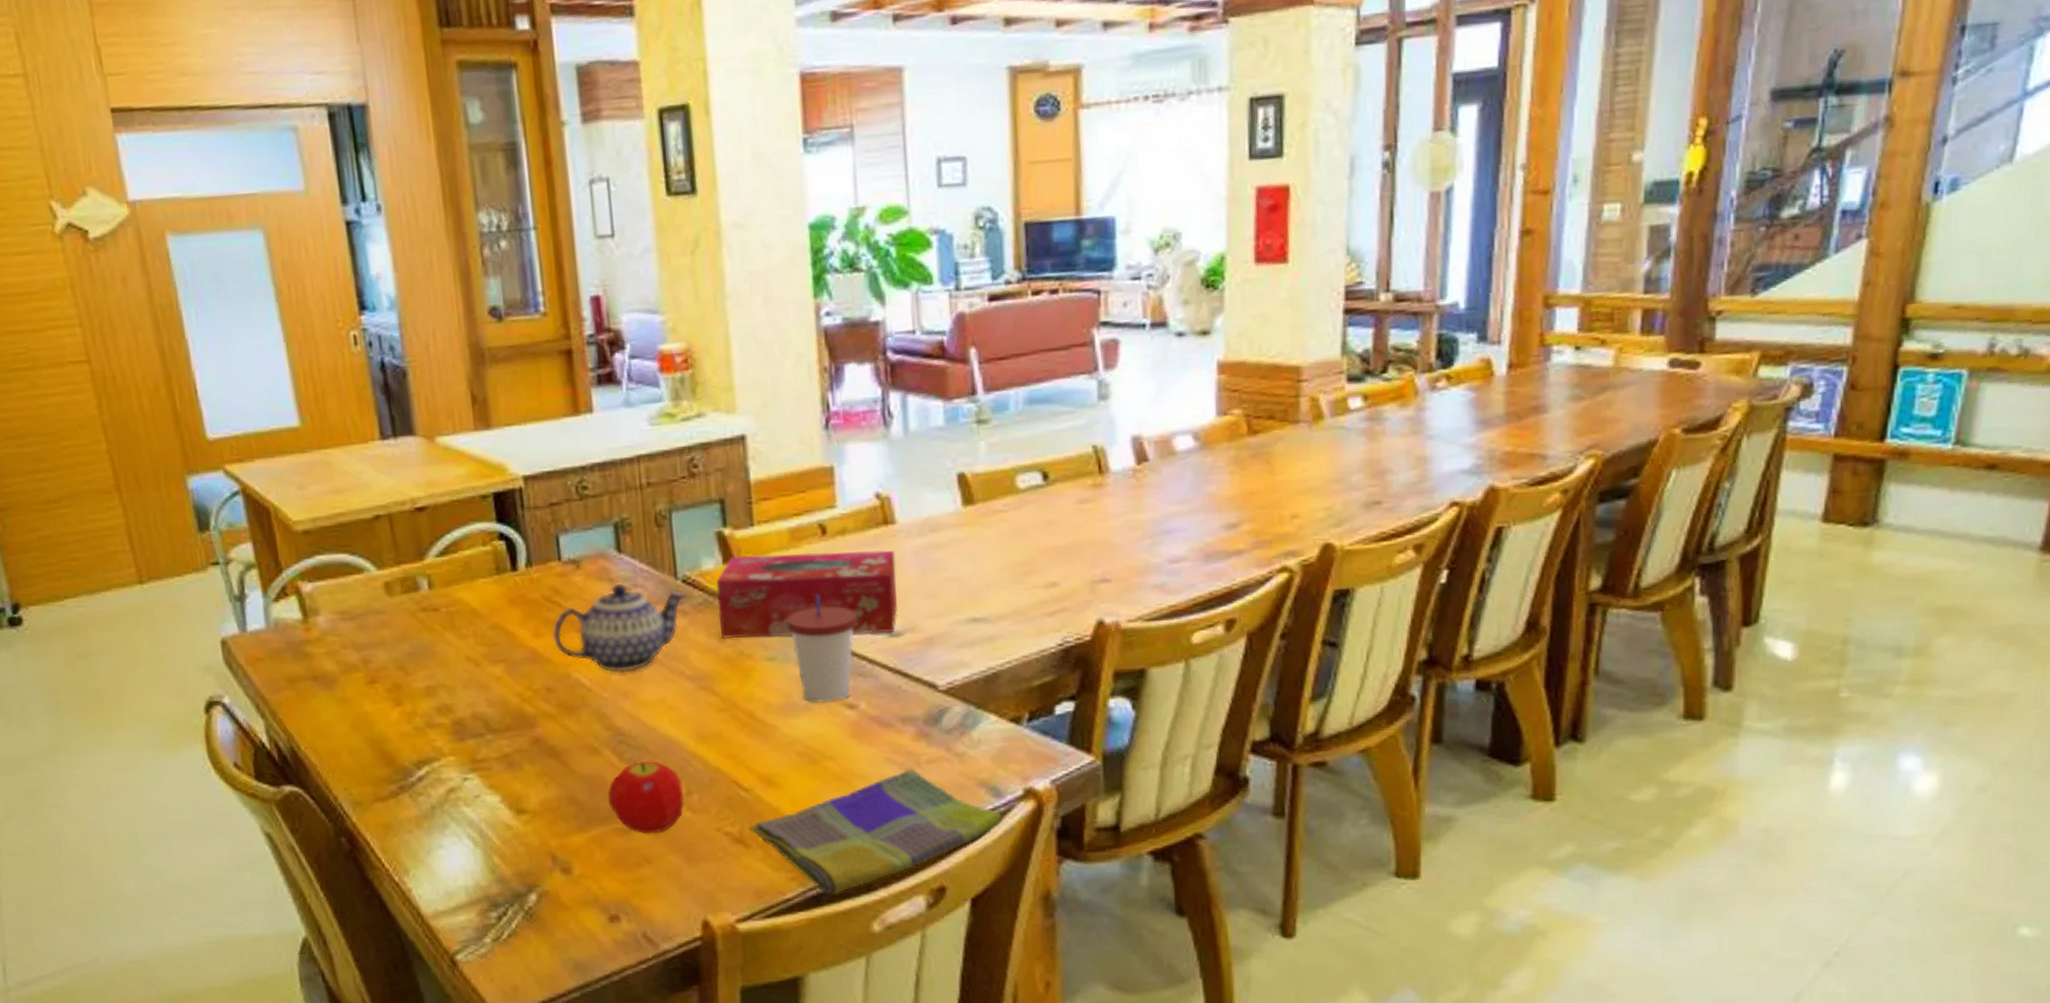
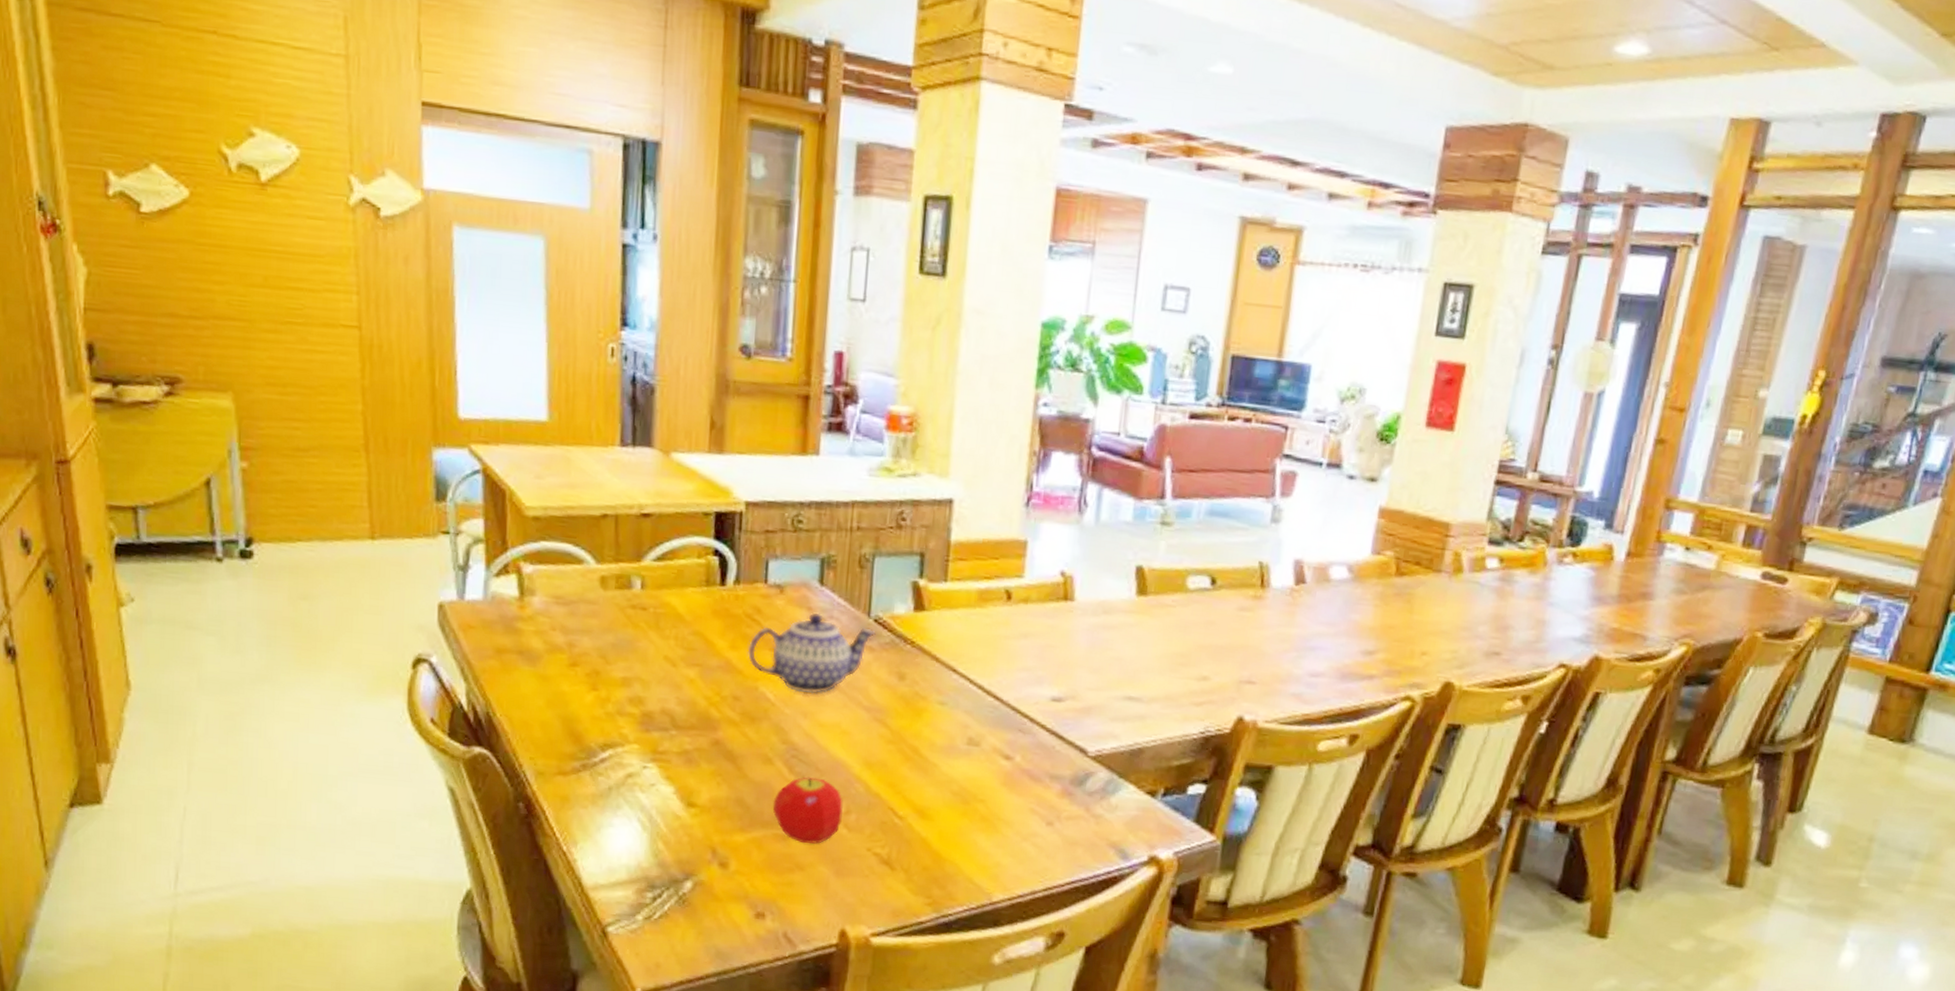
tissue box: present [716,550,897,639] -> none [901,605,1069,697]
dish towel: present [749,769,1003,895] -> none [896,822,1126,925]
cup: present [787,595,857,704] -> none [962,653,1026,752]

